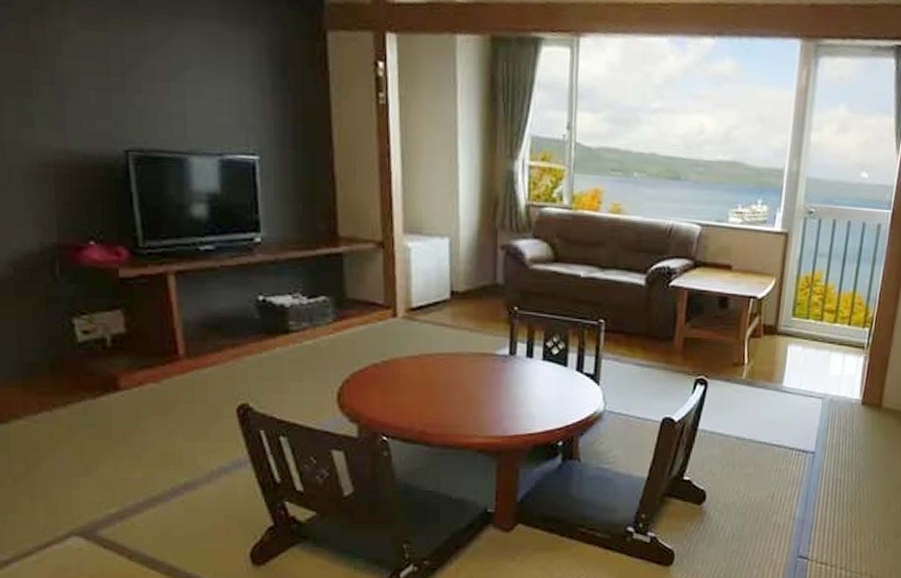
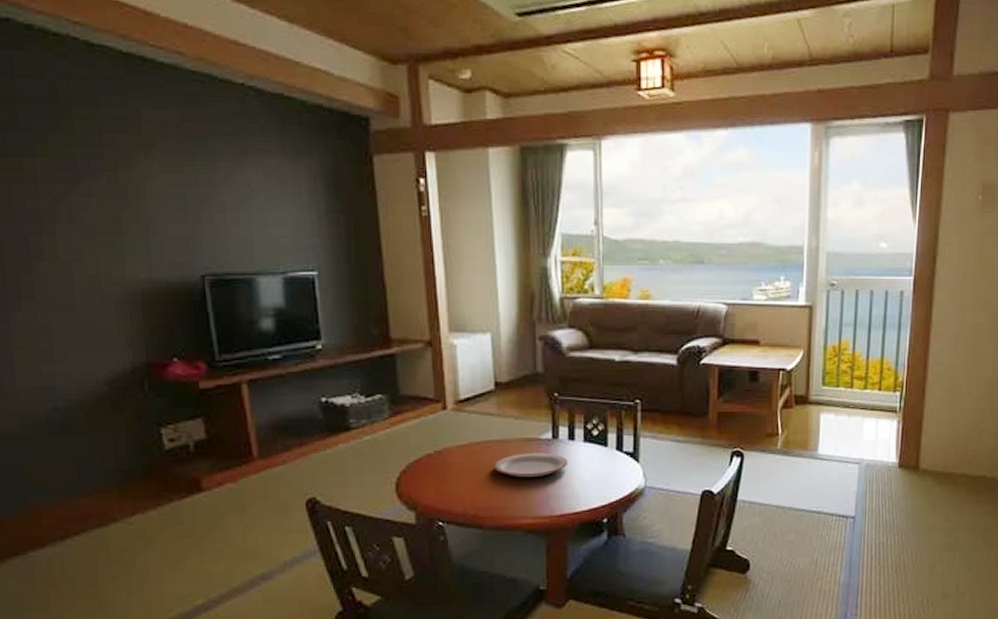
plate: none [445,368,525,395] -> present [493,452,568,478]

